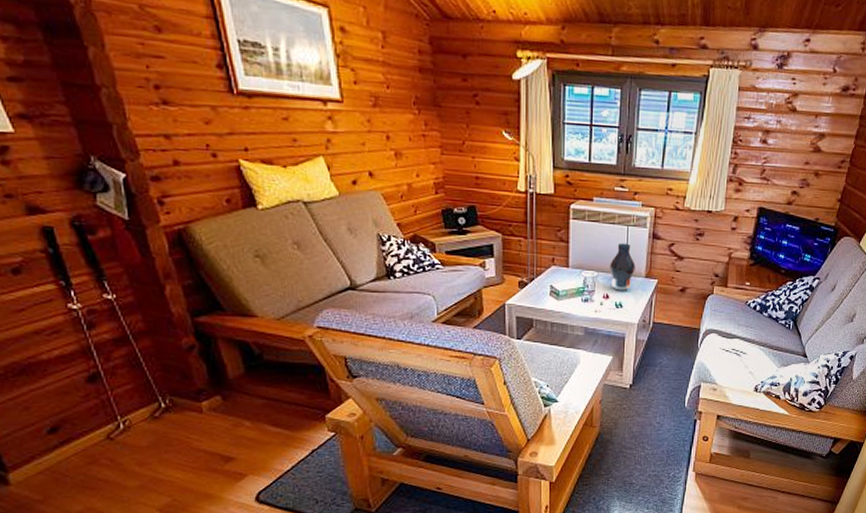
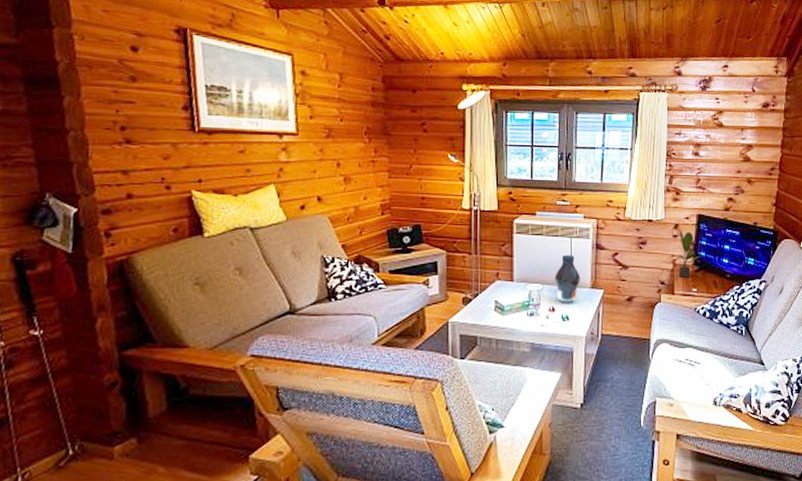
potted plant: none [733,223,757,273] -> present [676,230,700,279]

